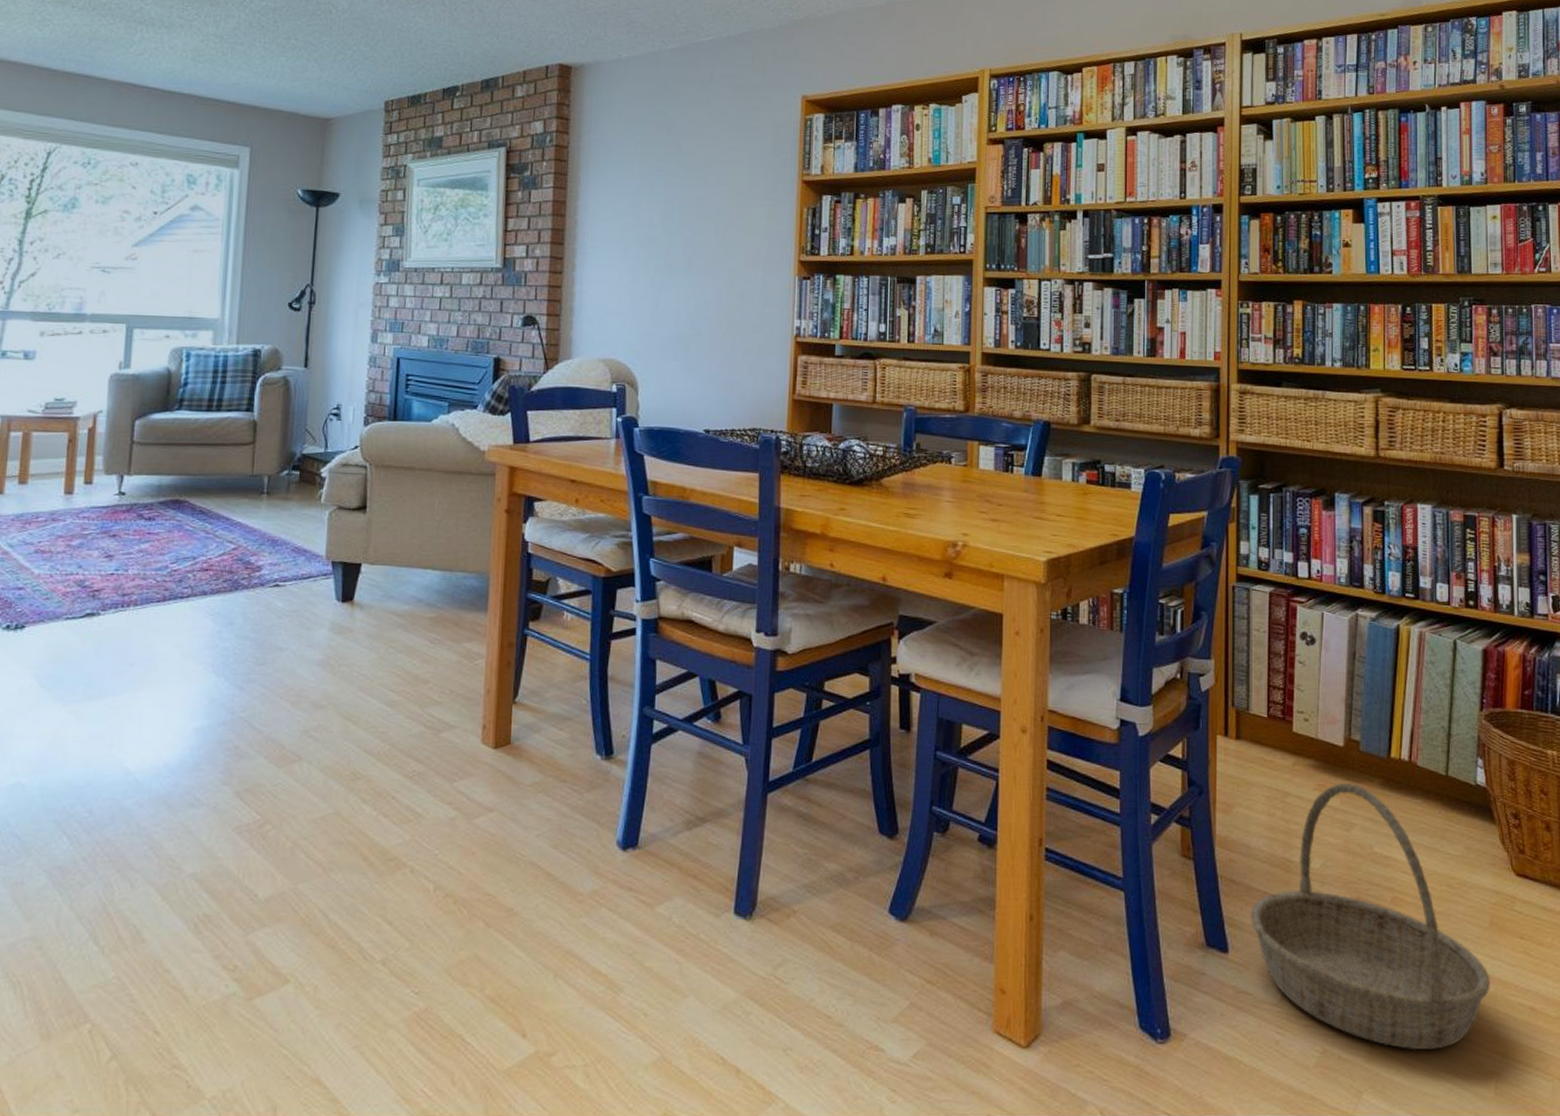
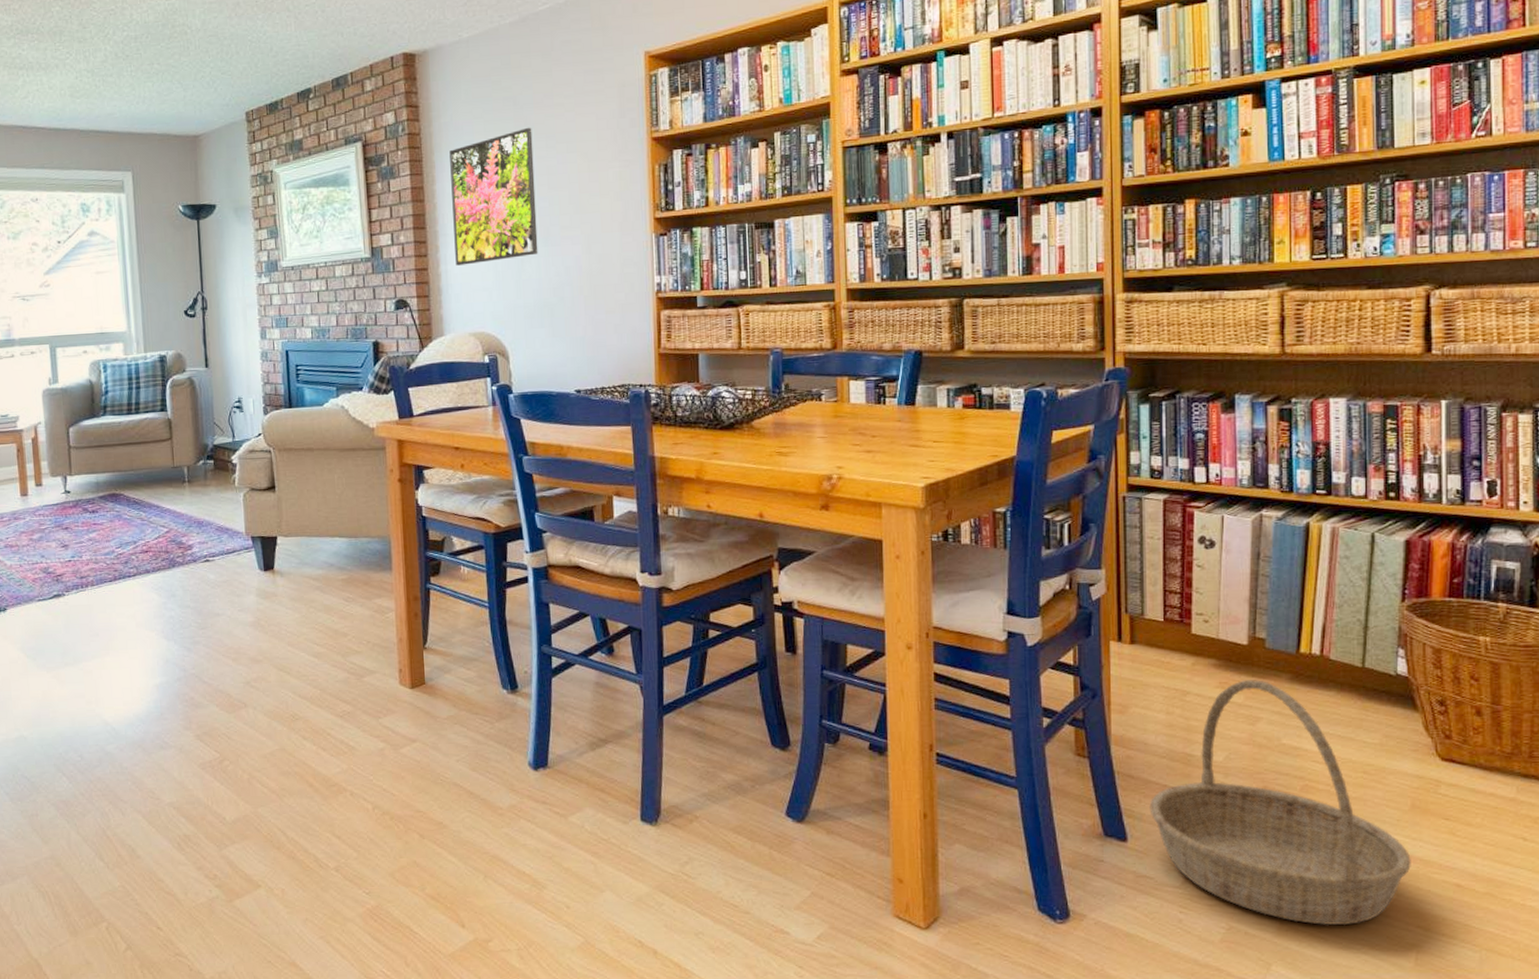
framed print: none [592,154,684,287] -> present [449,127,538,266]

